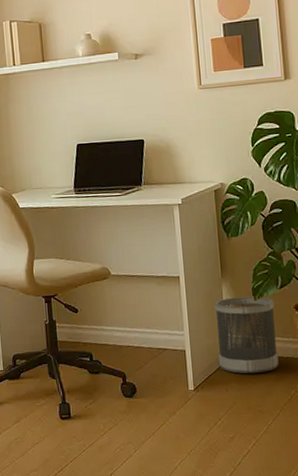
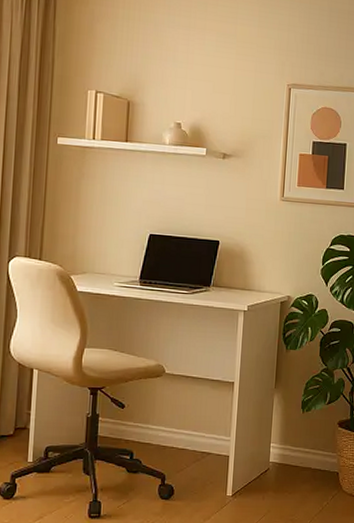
wastebasket: present [214,296,279,374] -> none [260,408,320,484]

